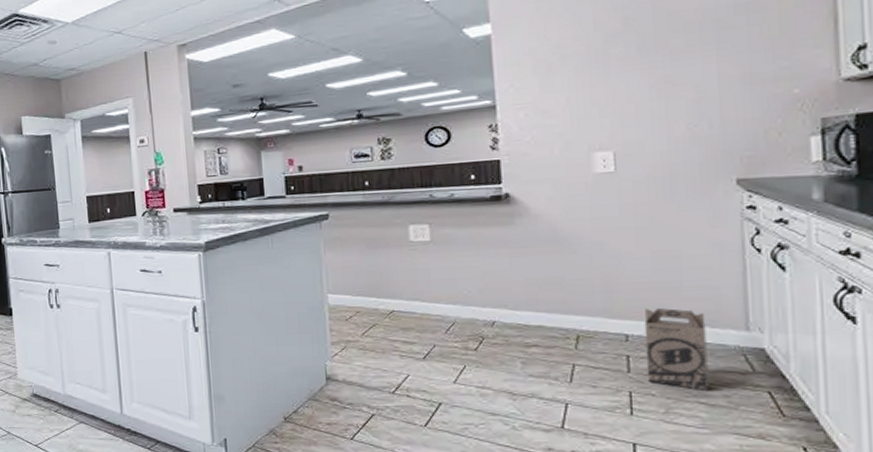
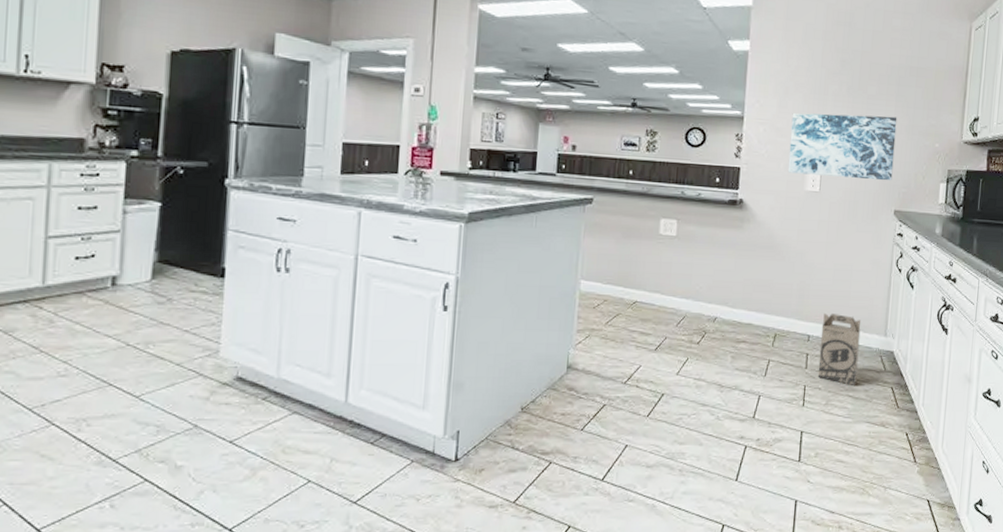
wall art: none [561,68,727,157] -> present [787,113,897,181]

